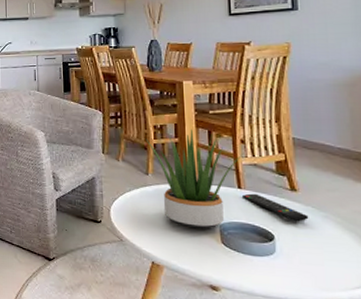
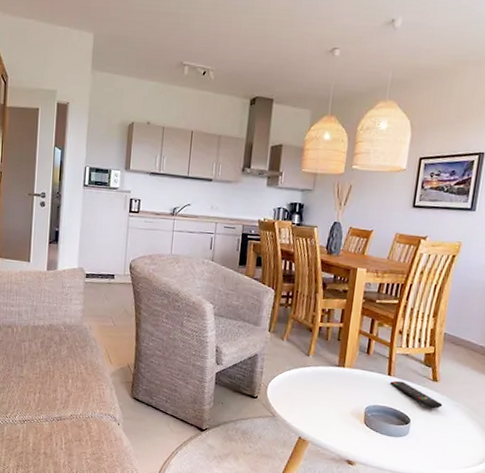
potted plant: present [146,129,245,229] -> none [312,315,400,410]

